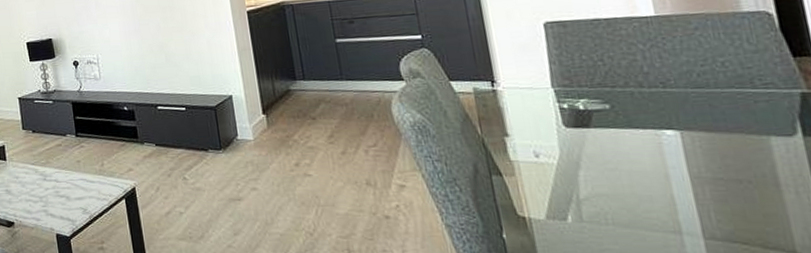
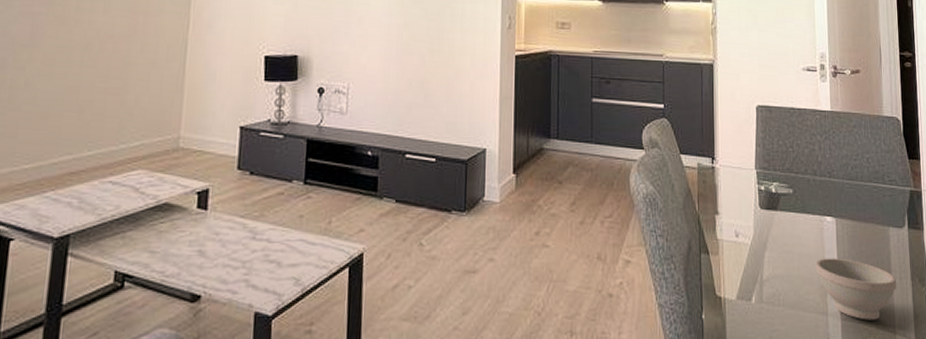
bowl: none [655,173,792,240] -> present [815,258,896,320]

